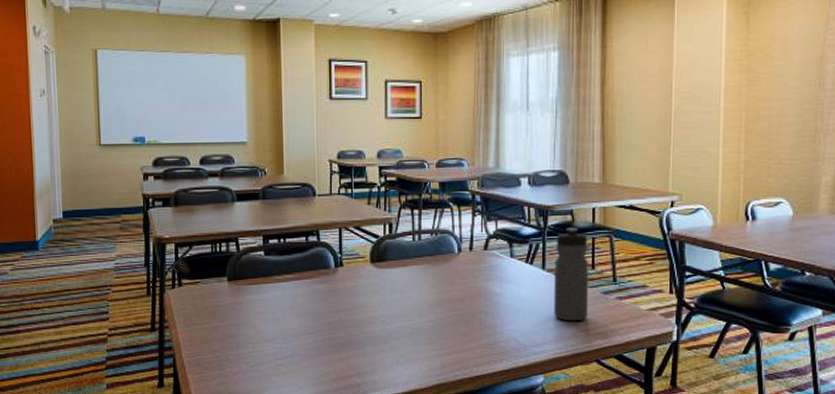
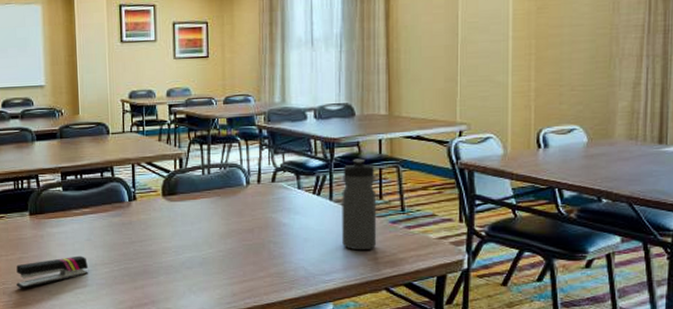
stapler: none [211,324,290,360] -> present [16,255,88,289]

